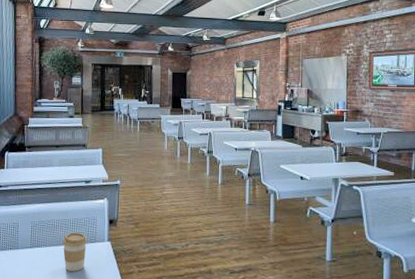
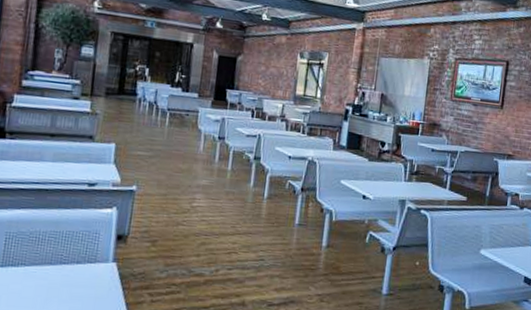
coffee cup: present [62,232,87,271] -> none [48,249,85,299]

